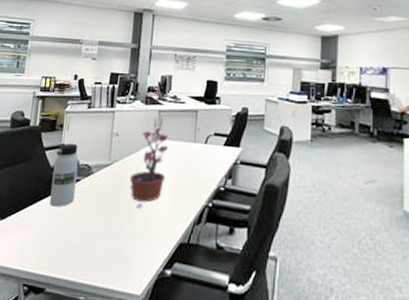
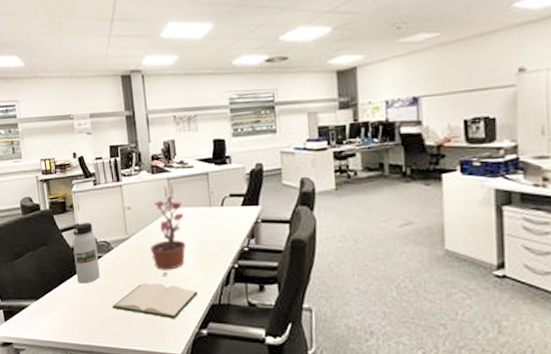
hardback book: none [79,212,168,254] -> present [112,283,198,318]

